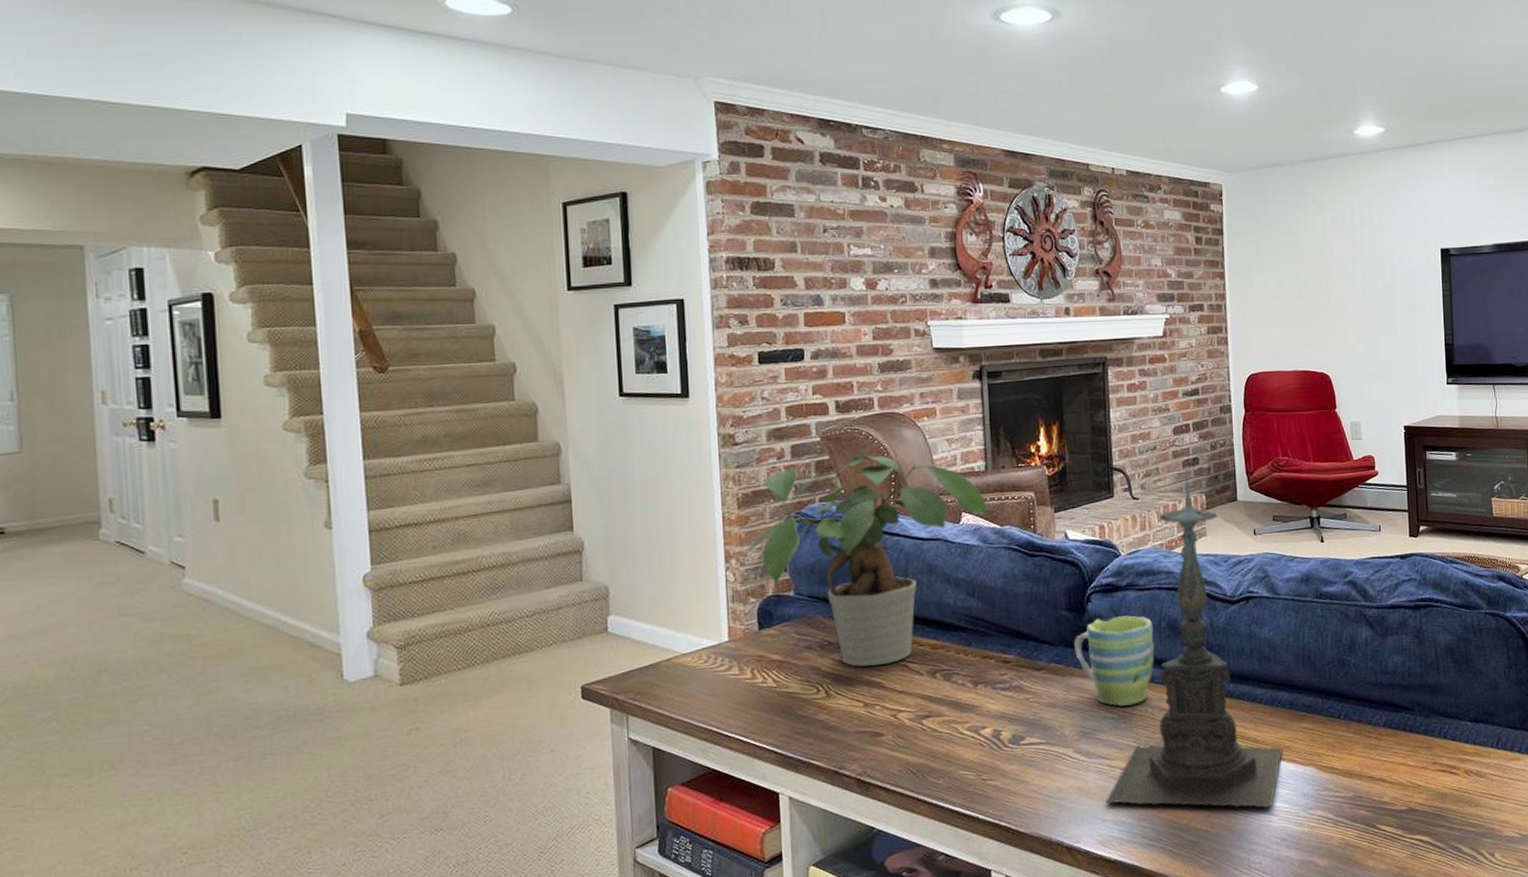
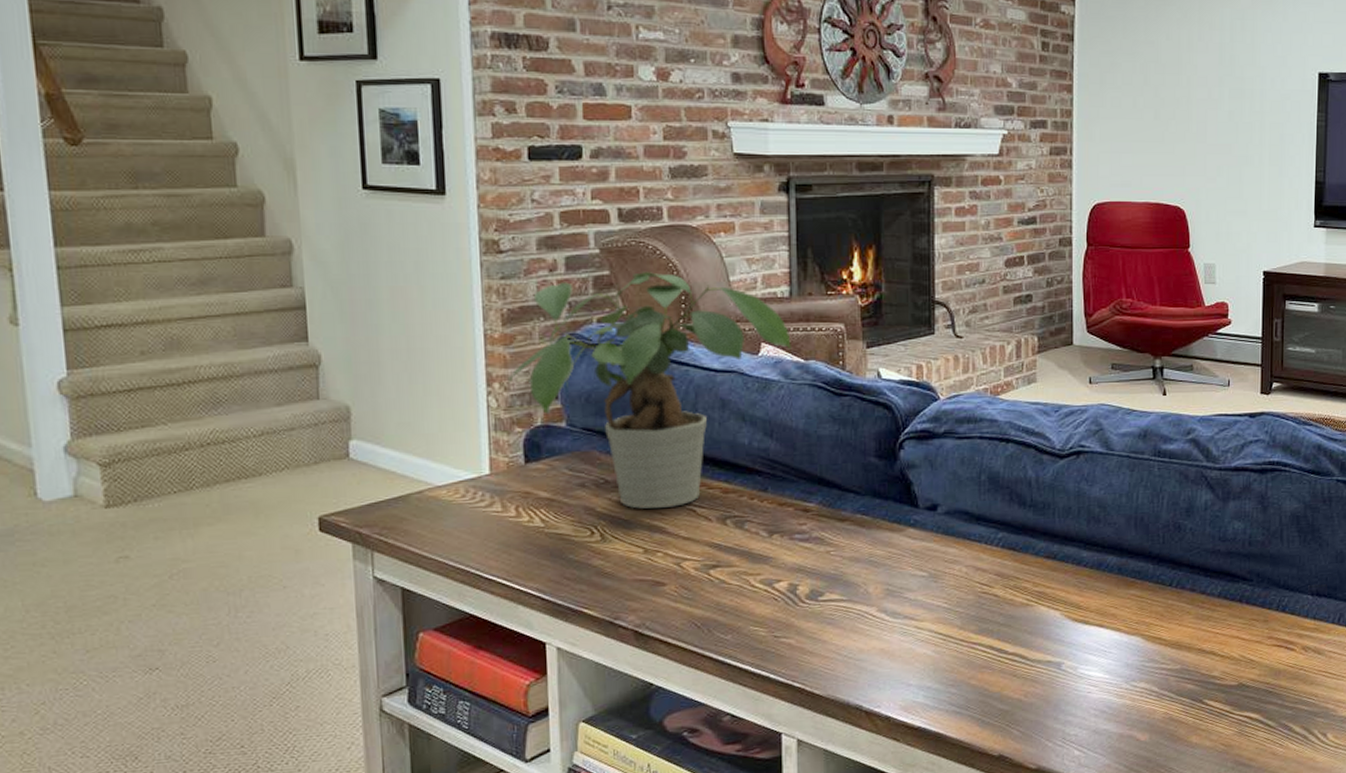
mug: present [1074,615,1155,706] -> none [883,466,972,564]
candle holder: present [1106,467,1282,808] -> none [911,305,1107,678]

